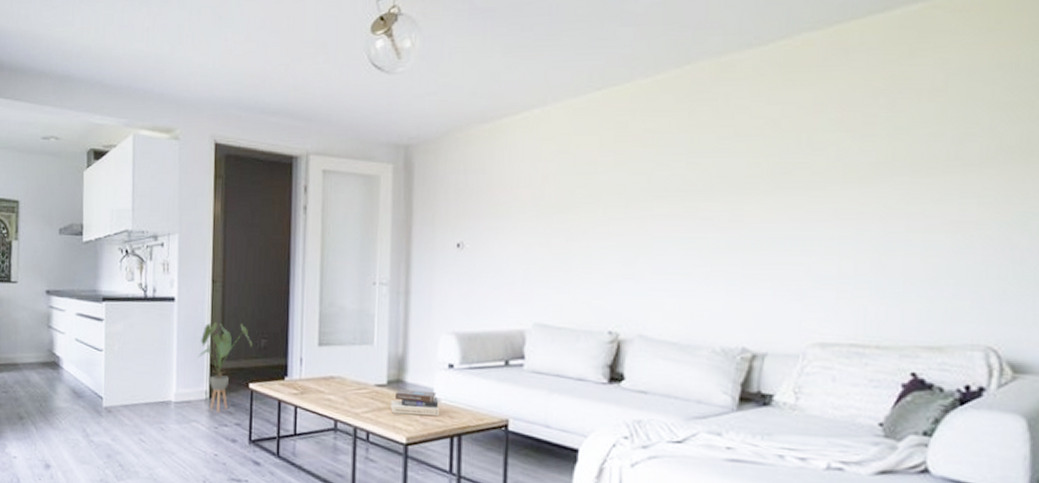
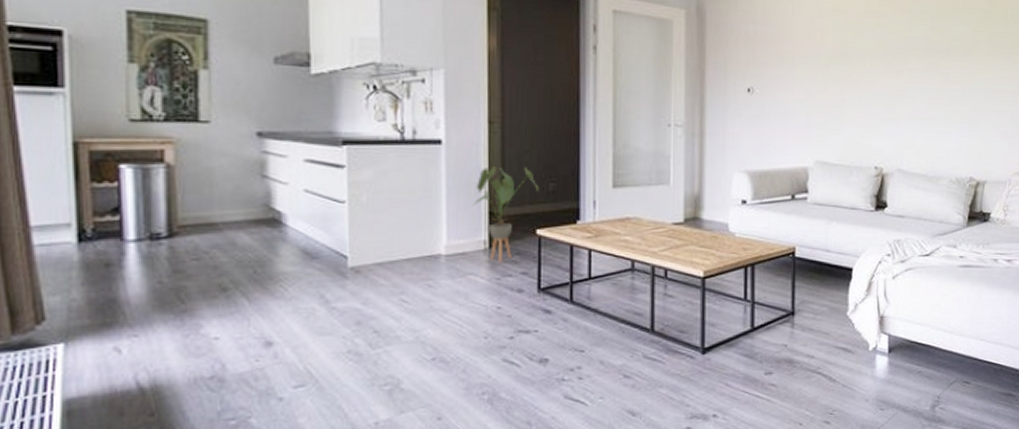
books: present [389,389,441,417] -> none [687,226,735,250]

